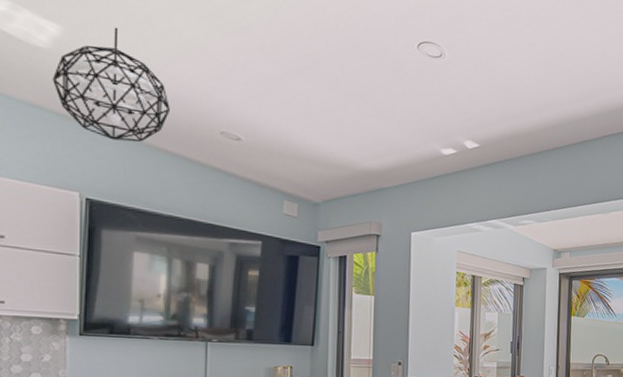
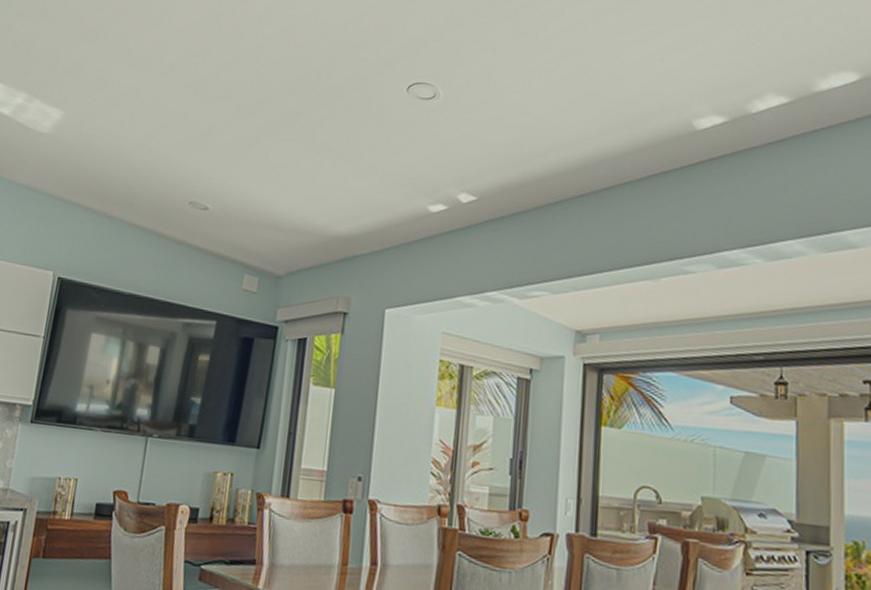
pendant light: present [53,27,170,142] -> none [48,106,145,218]

